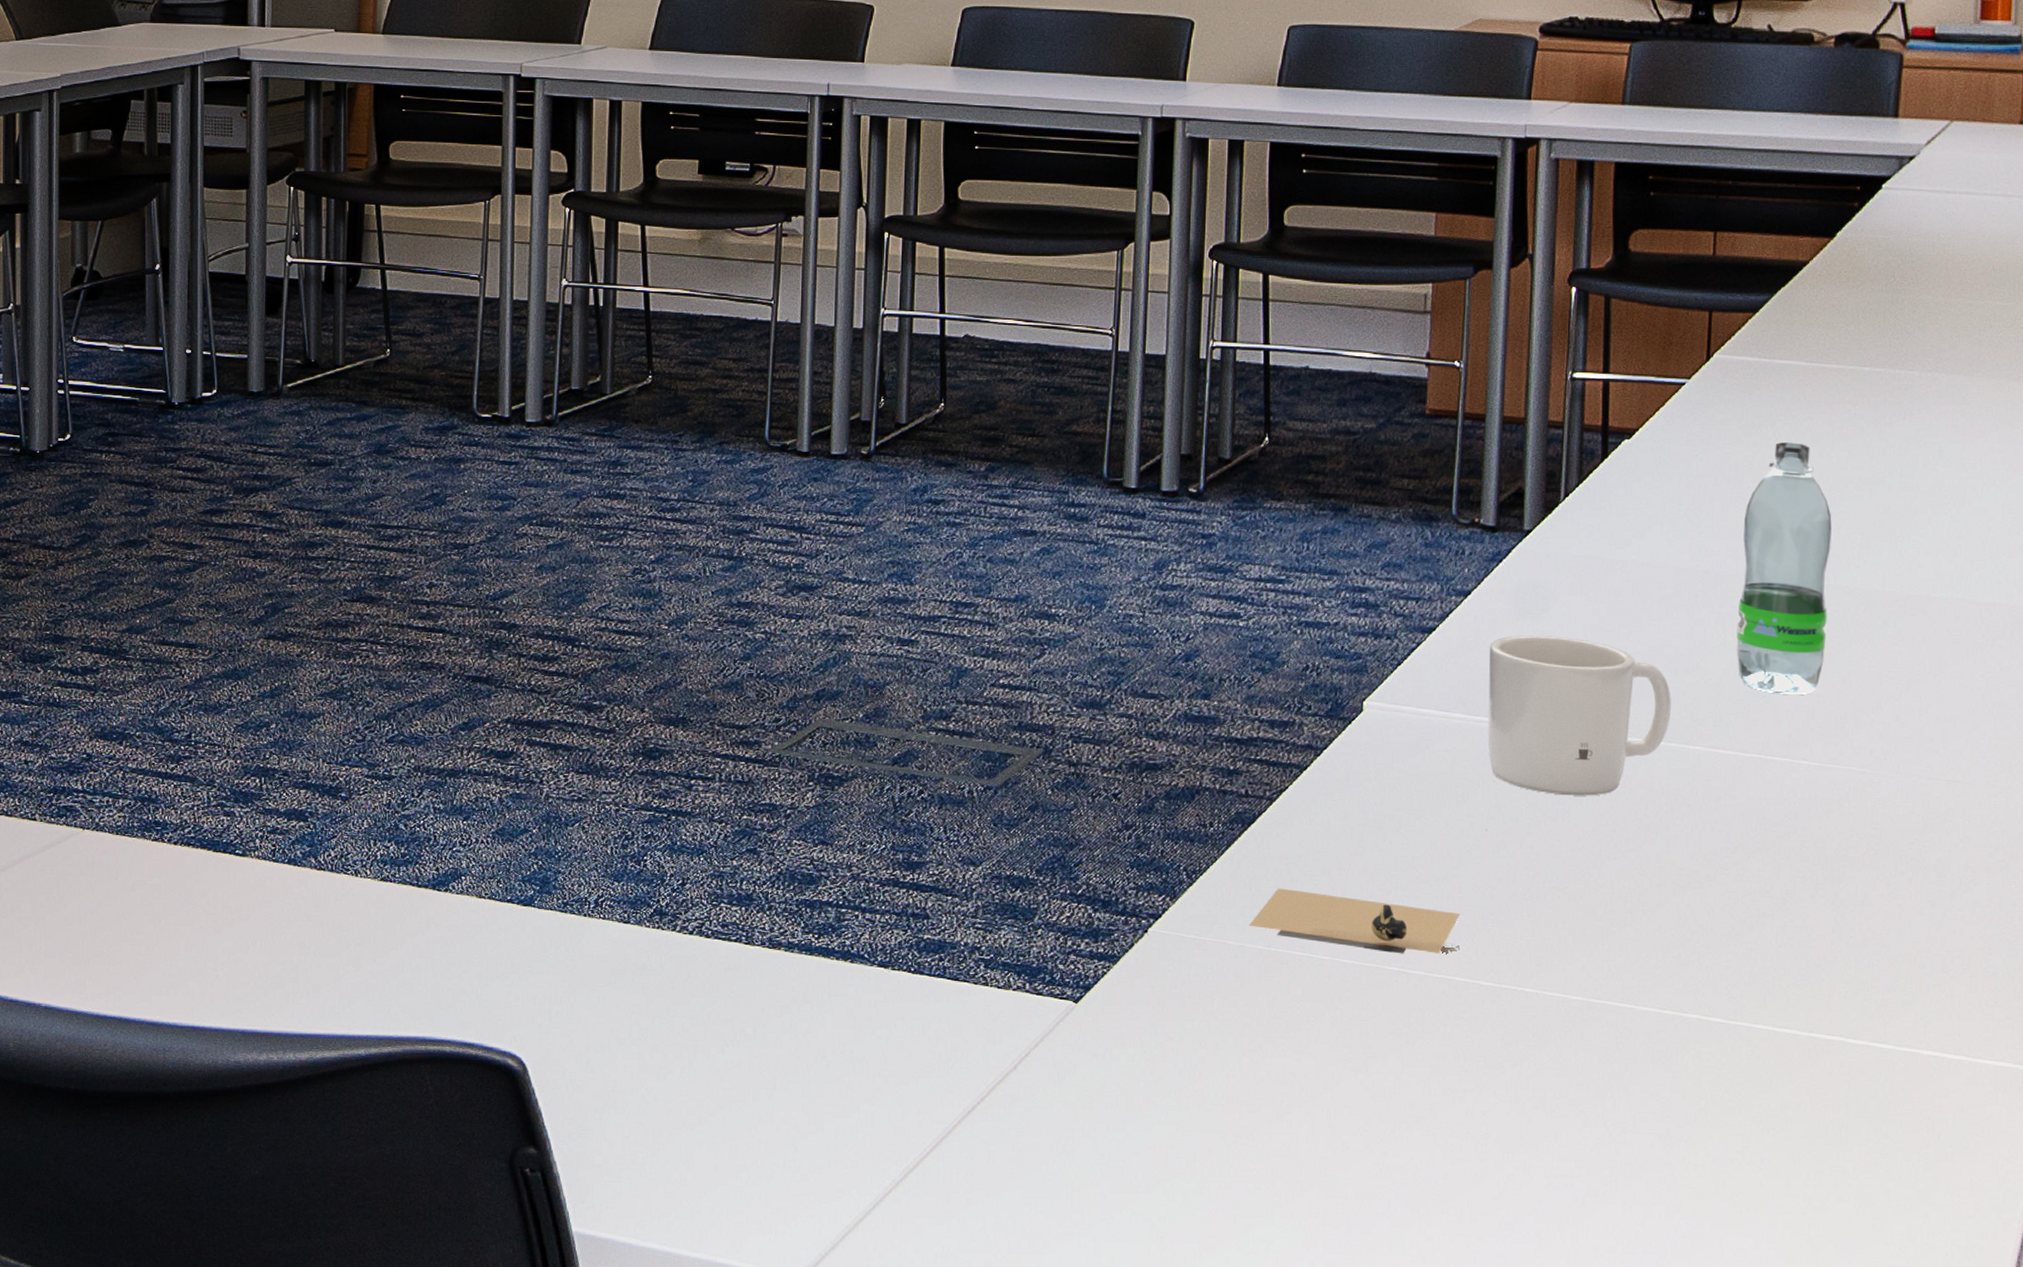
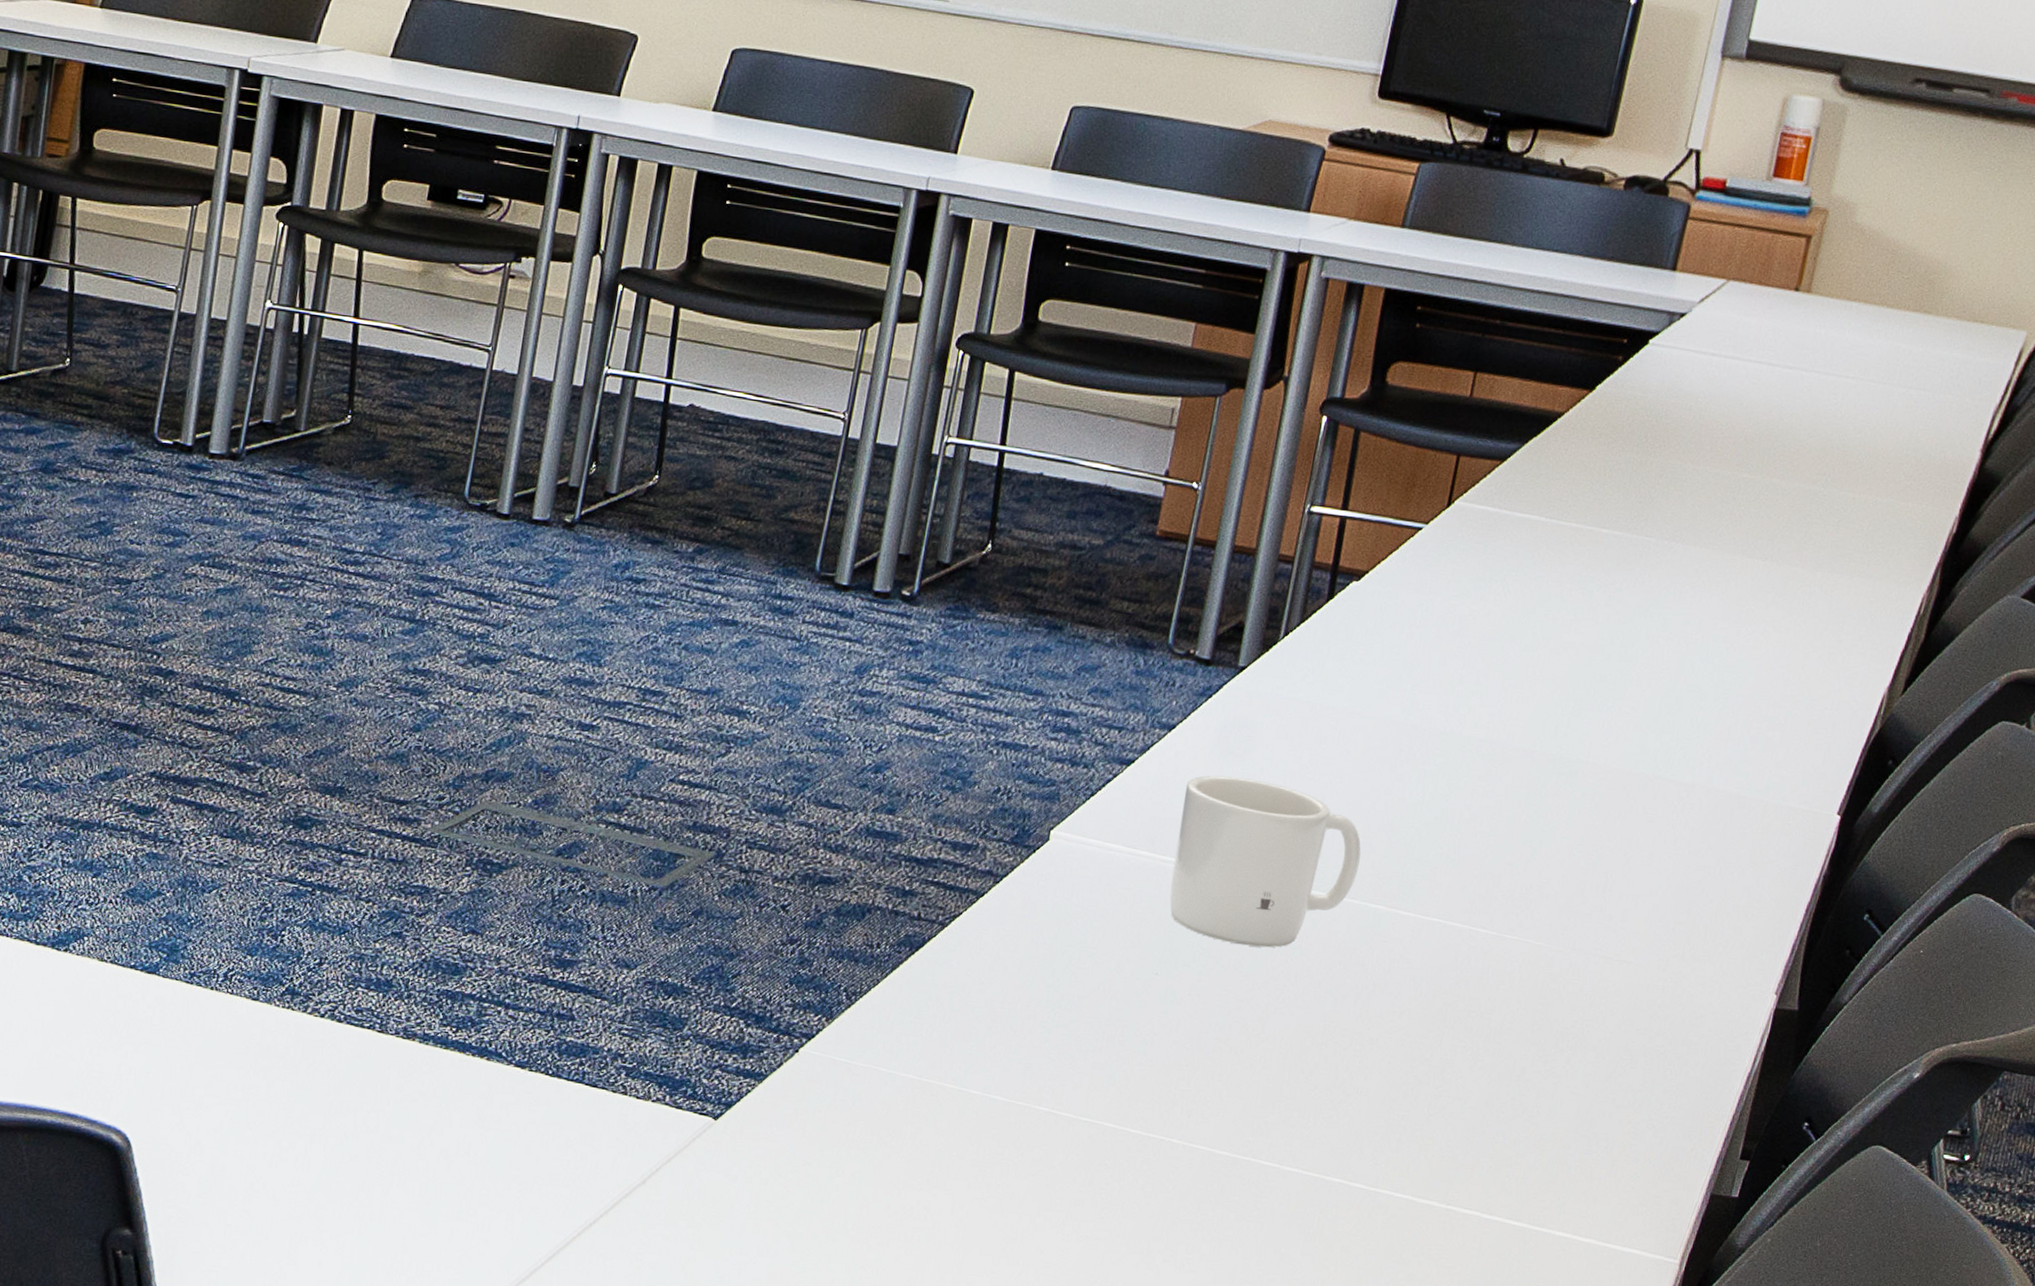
clipboard: present [1248,888,1461,954] -> none [902,1017,1119,1097]
bottle: present [1736,442,1832,694] -> none [1431,599,1548,861]

